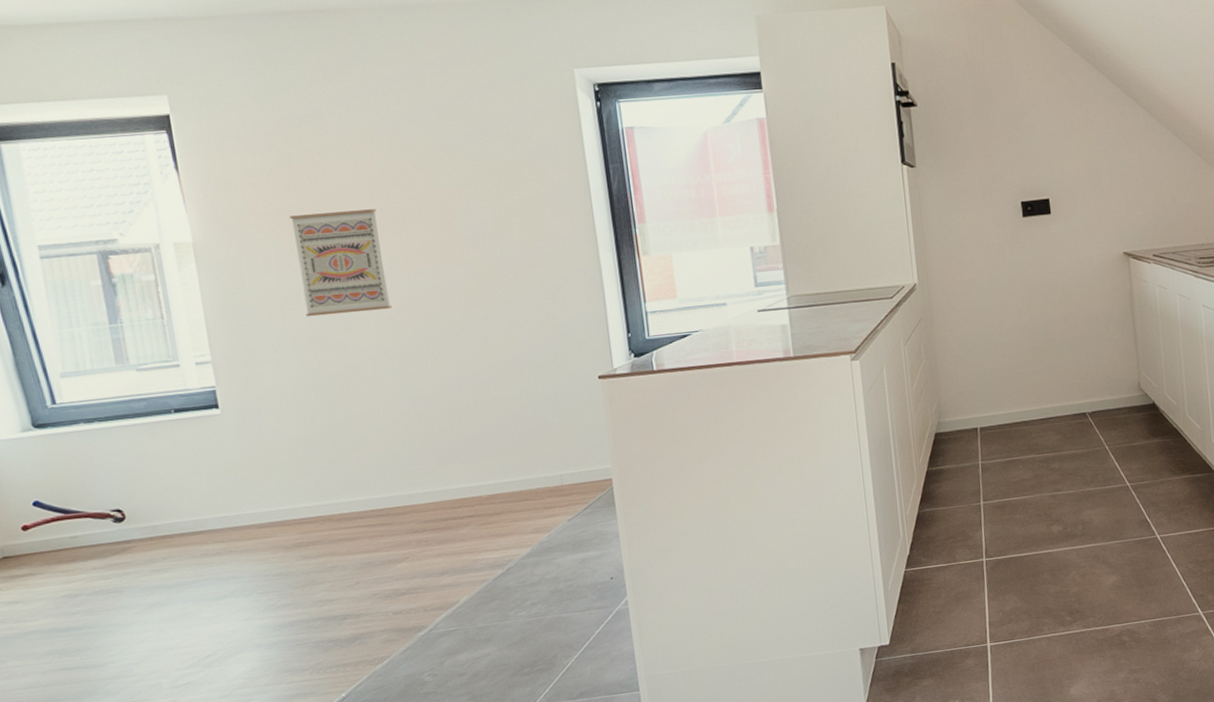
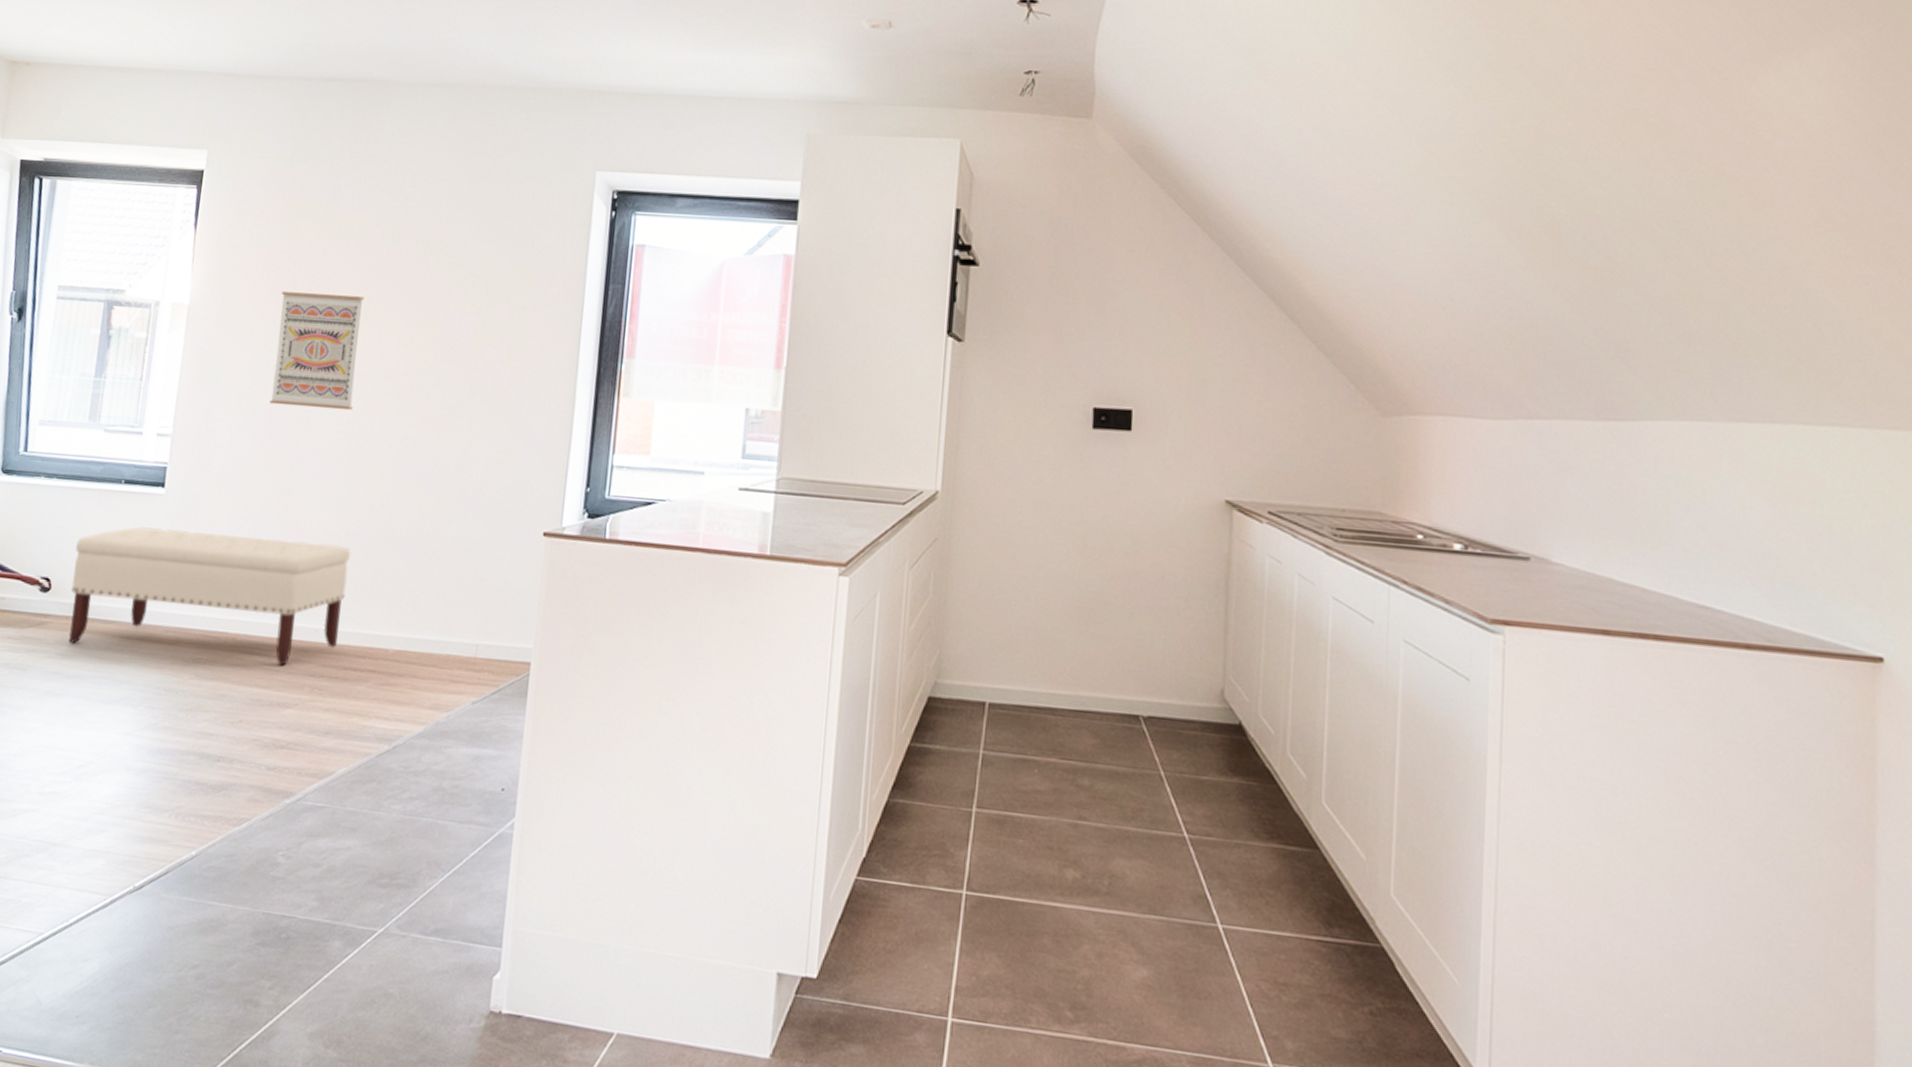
bench: none [140,423,432,559] -> present [68,527,351,666]

